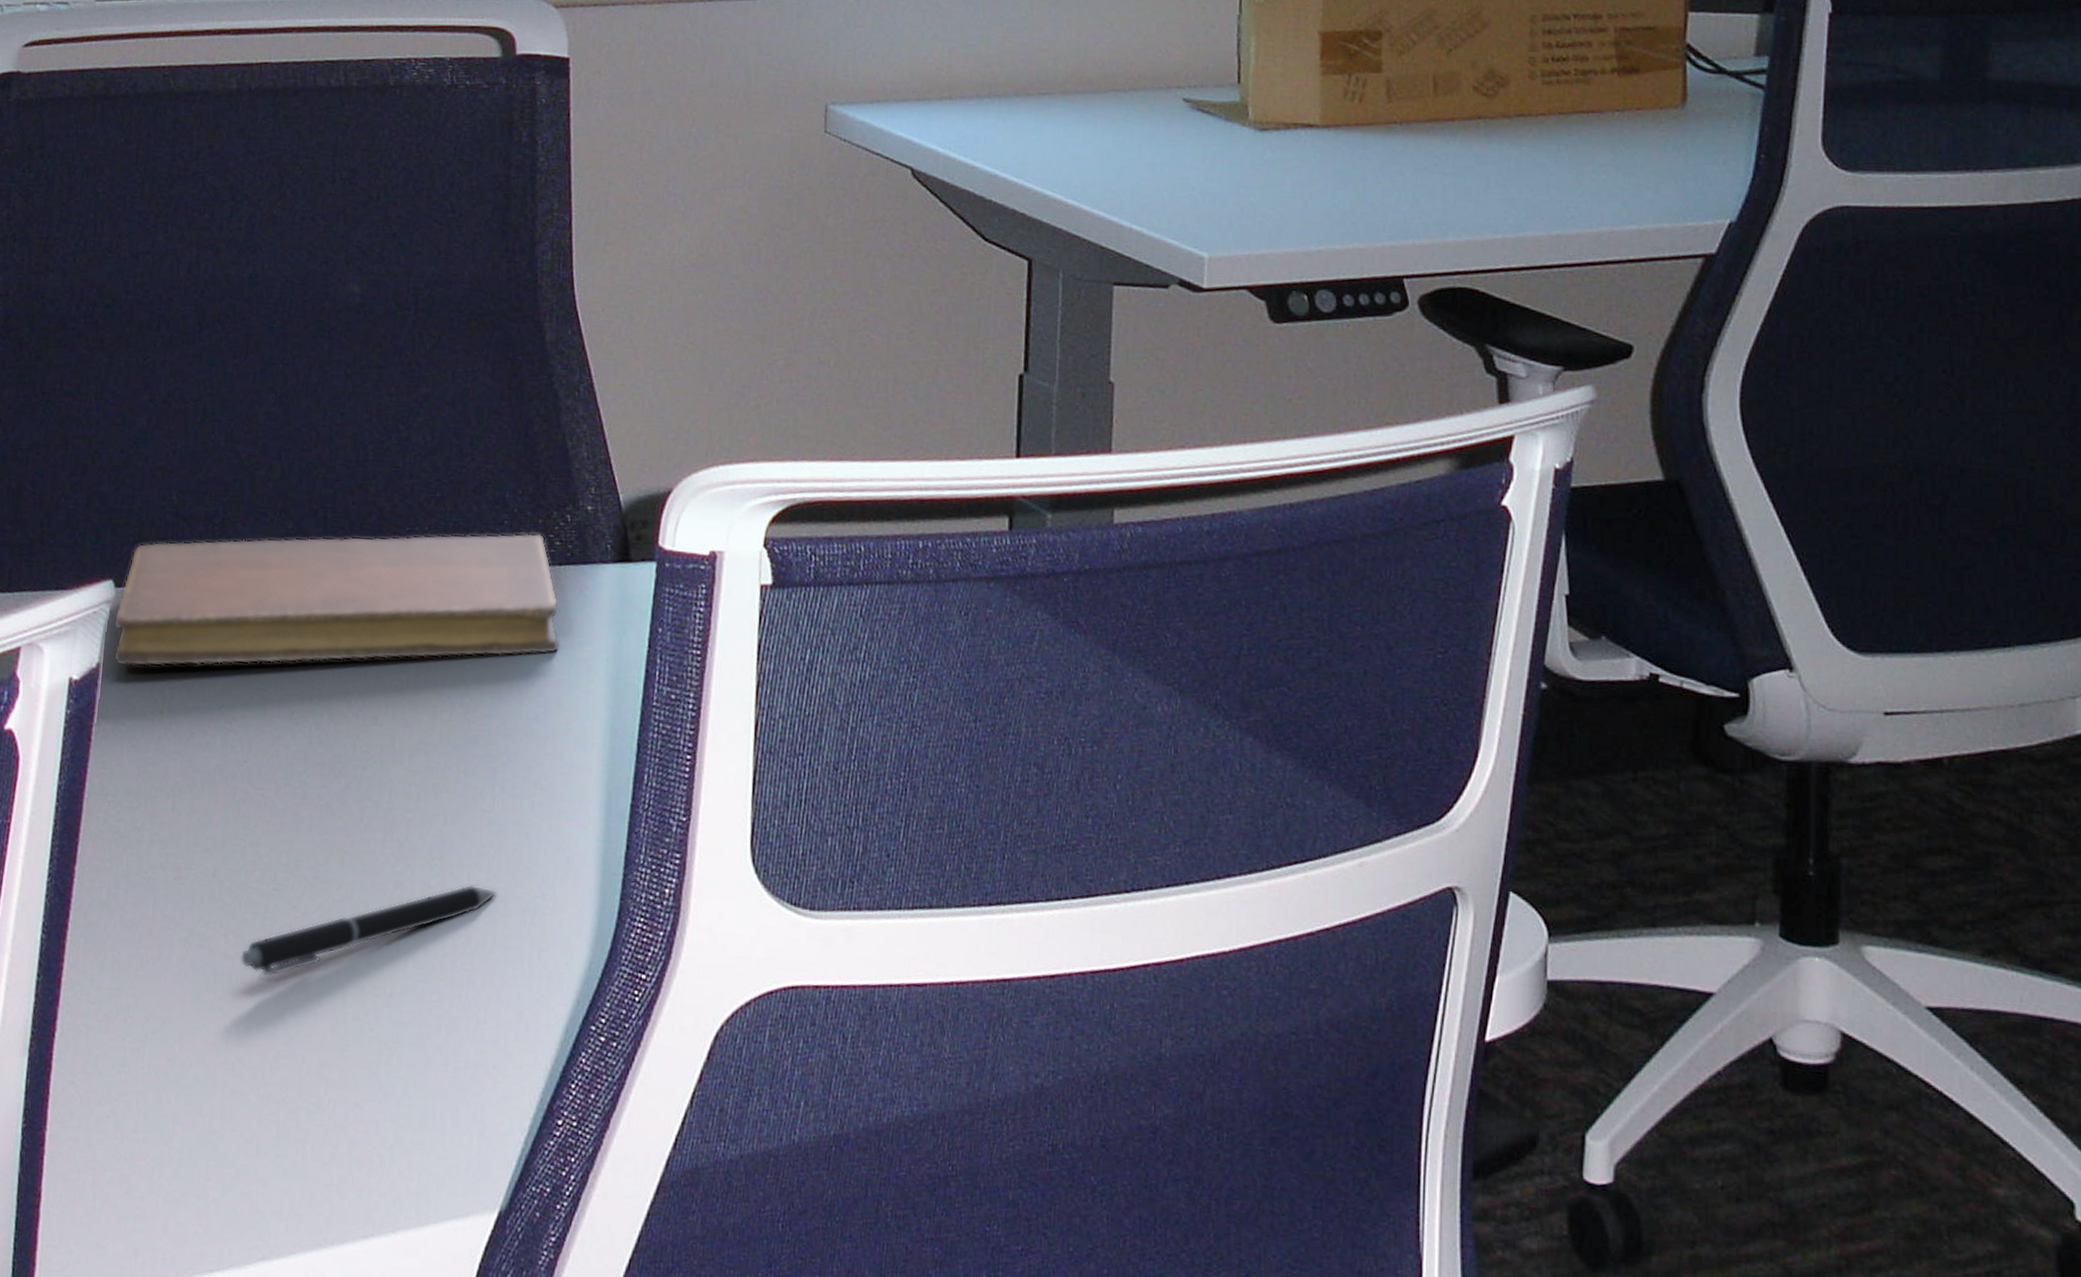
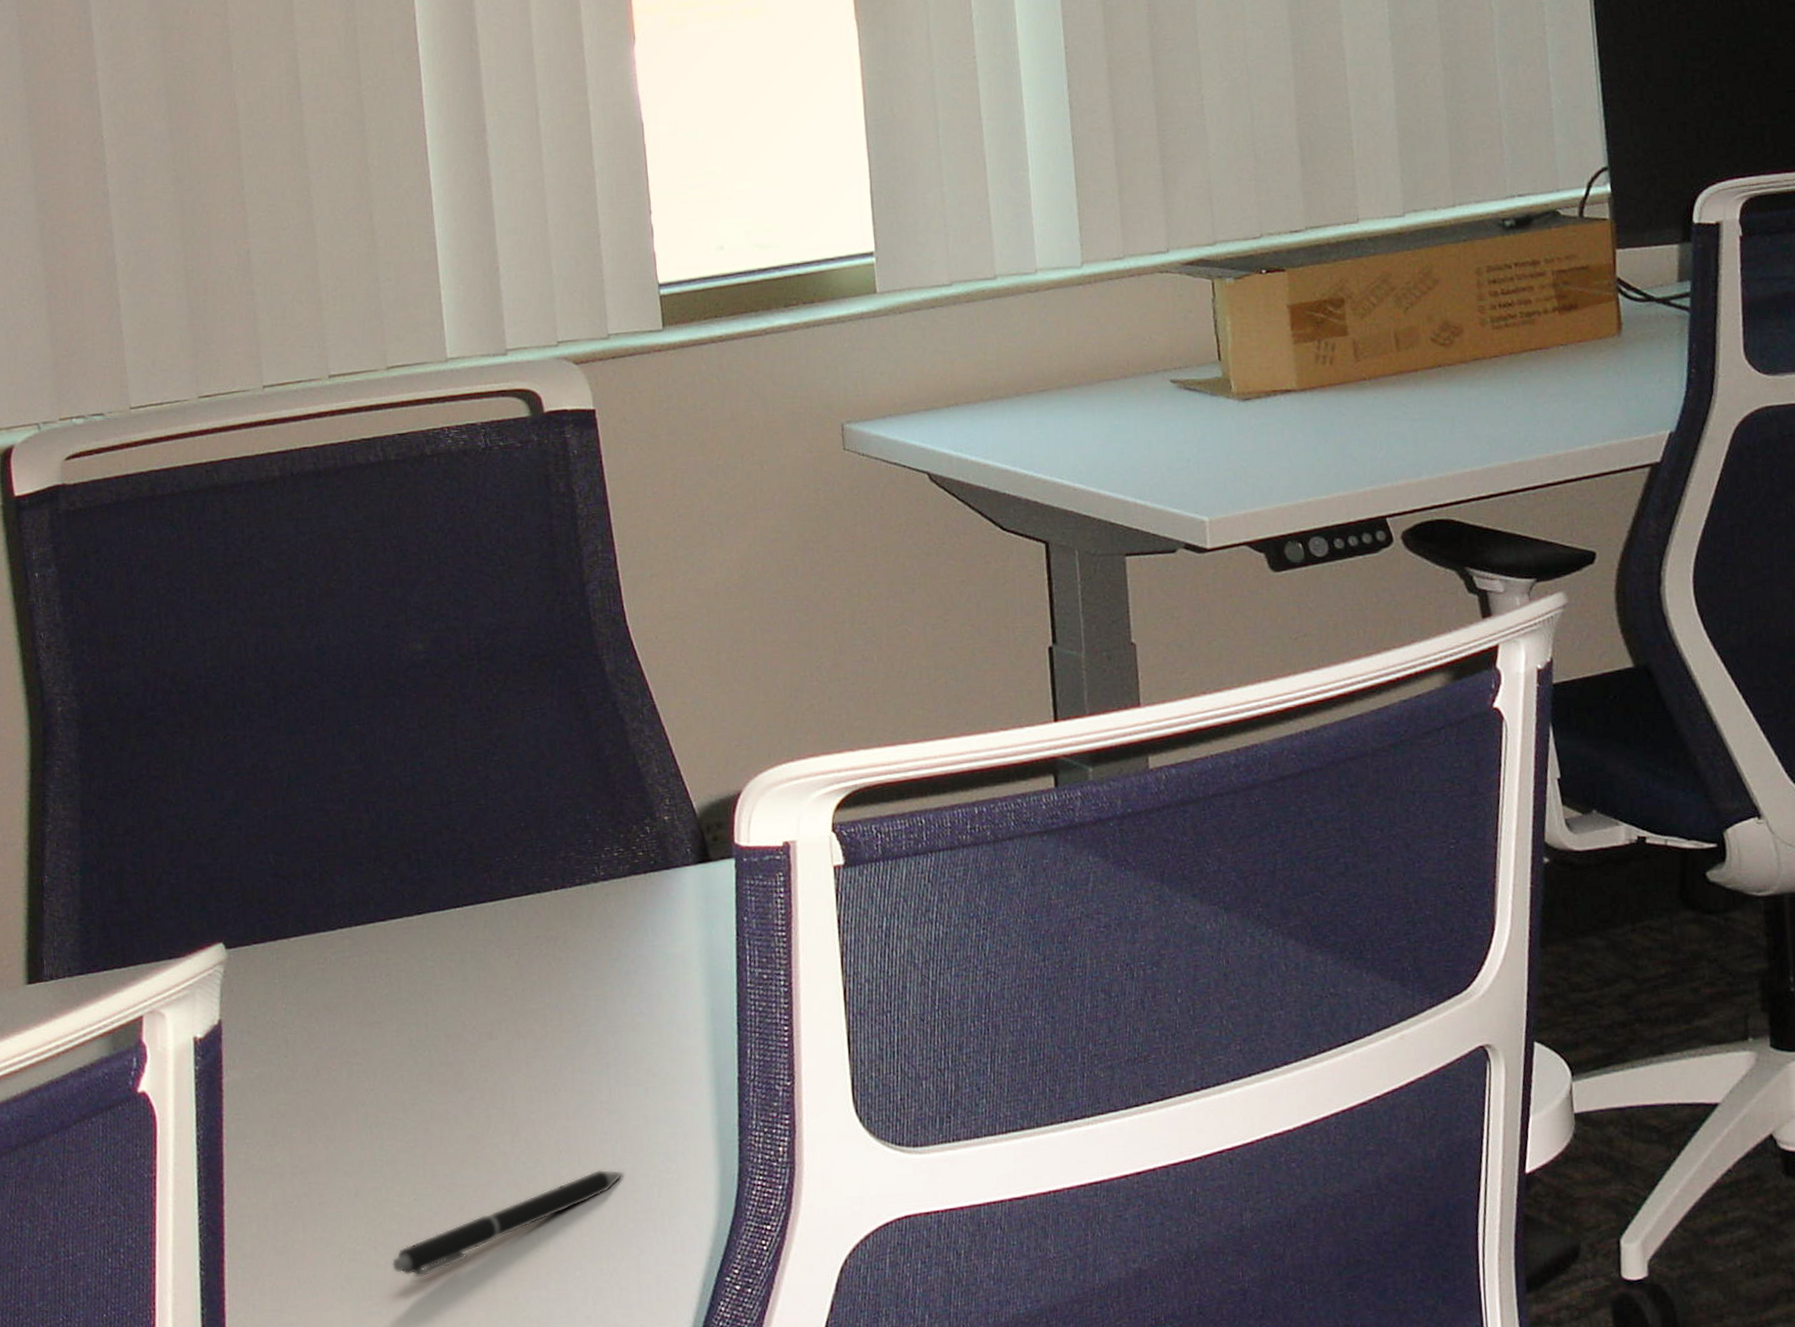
notebook: present [113,533,560,667] -> none [228,847,654,1019]

